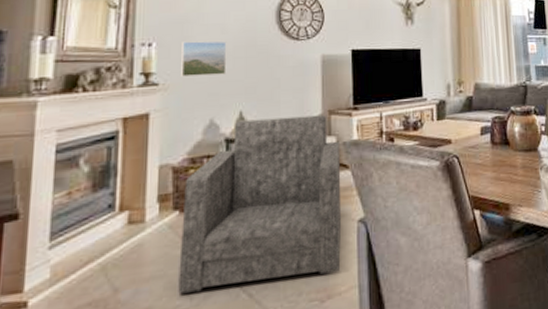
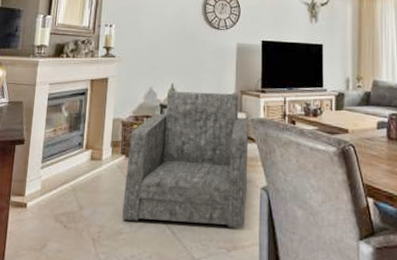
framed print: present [181,41,227,77] -> none [131,25,165,53]

